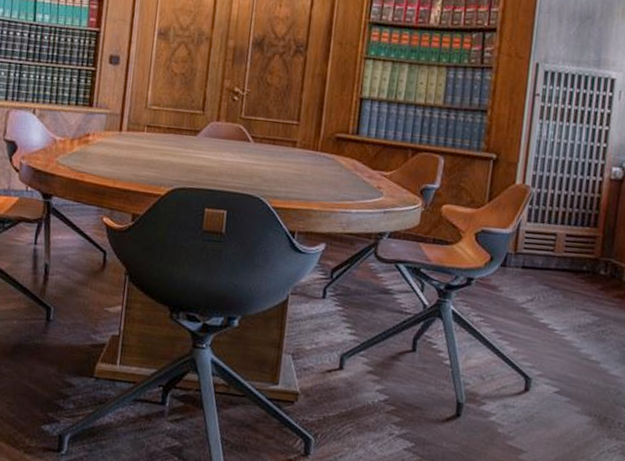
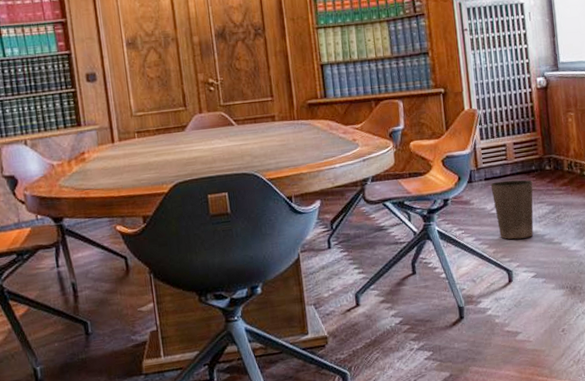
waste basket: none [525,272,580,346] -> present [490,179,534,240]

